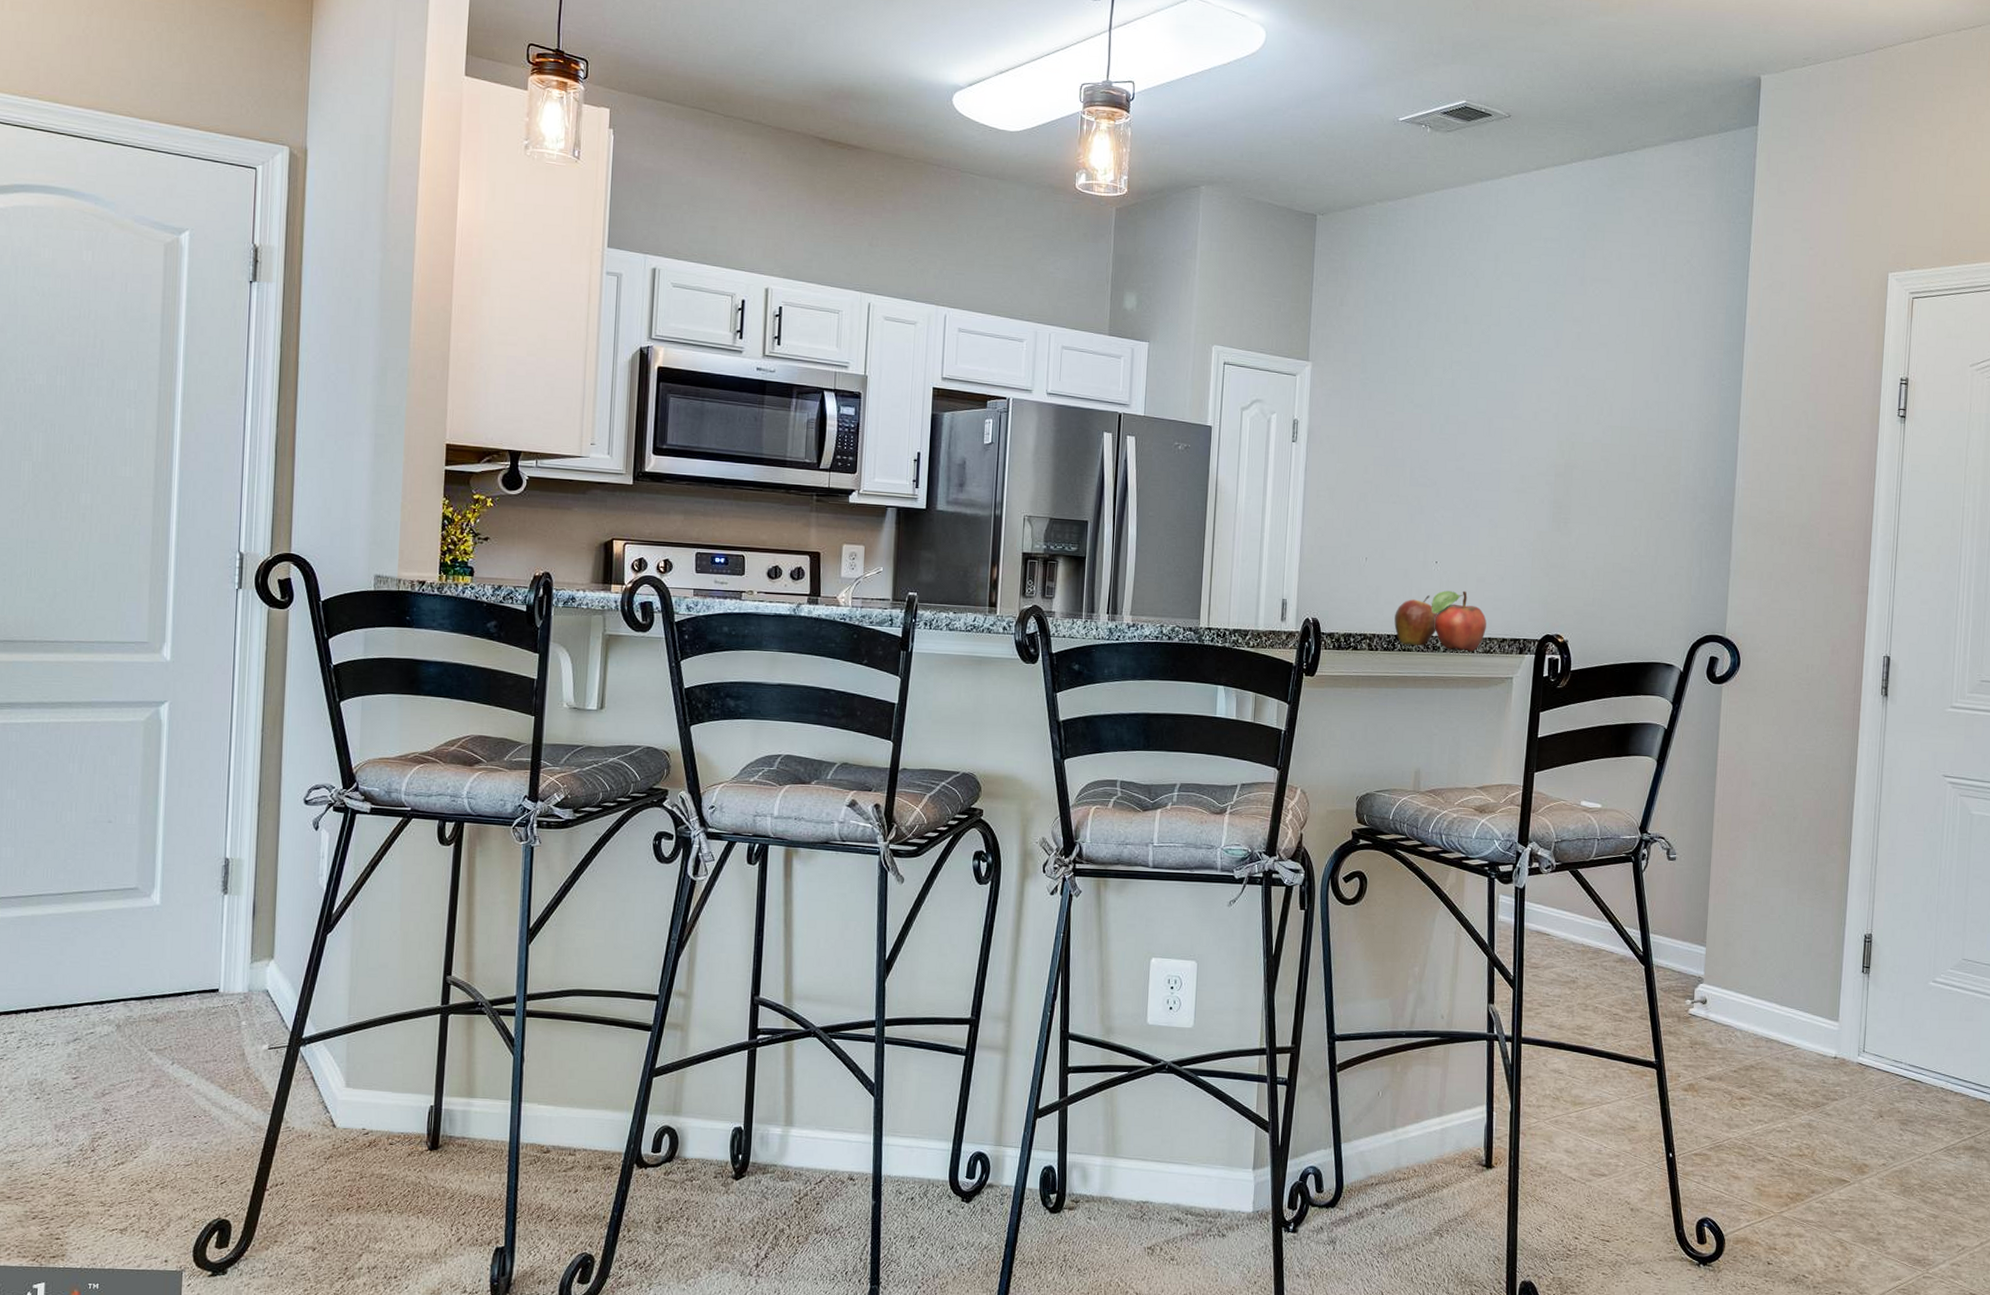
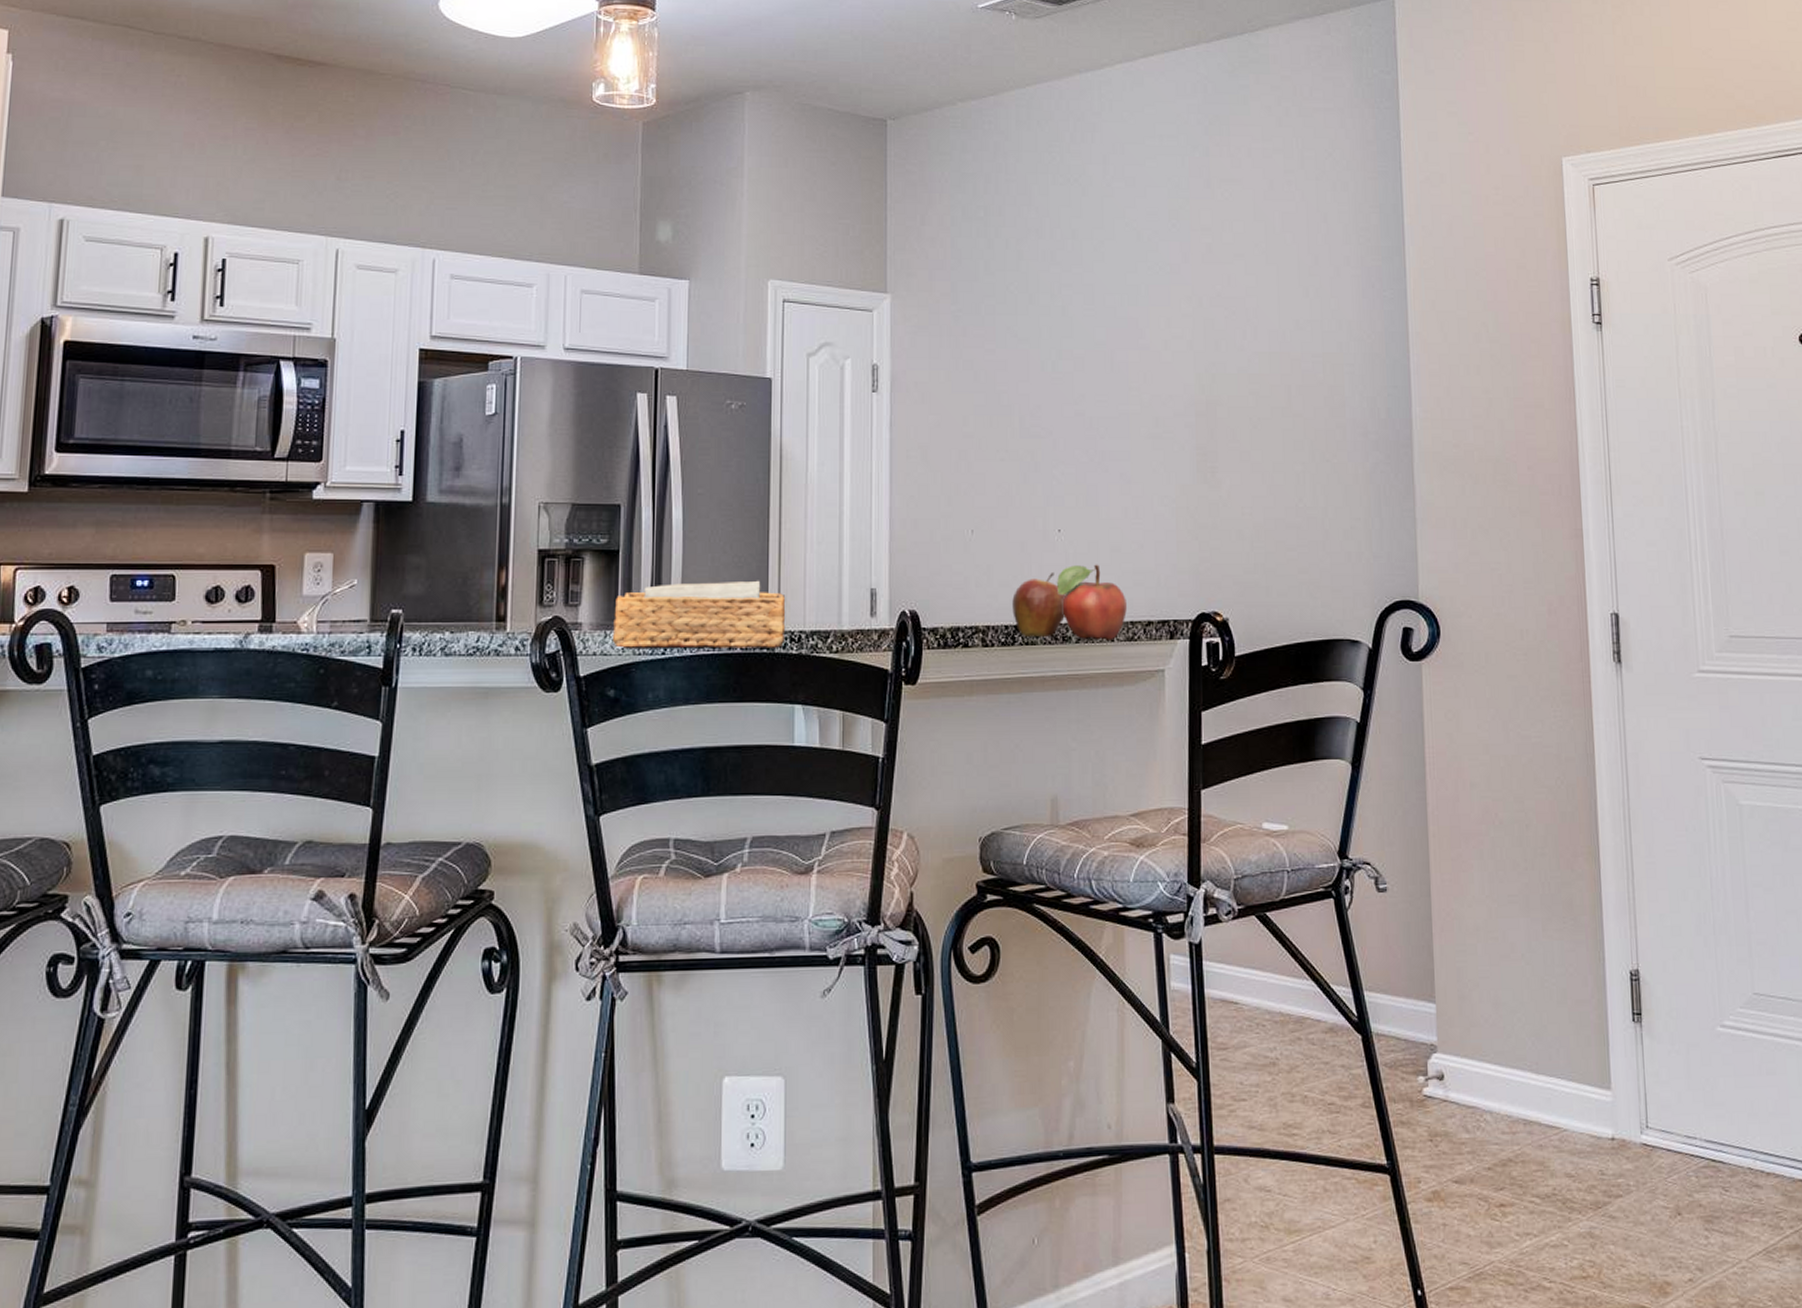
napkin holder: none [1079,585,1215,641] -> present [613,580,786,650]

